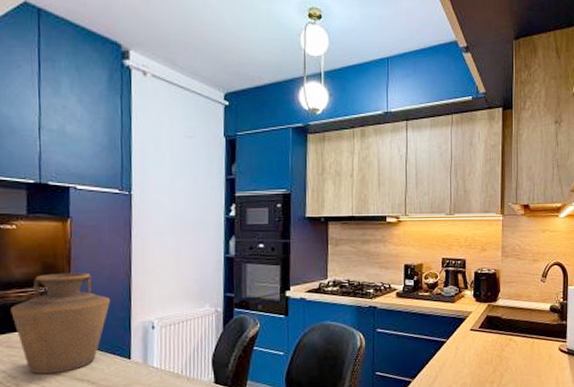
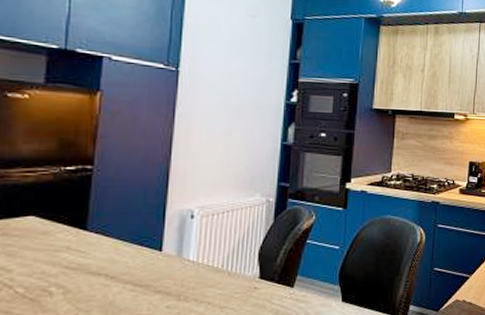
vase: present [11,272,111,375] -> none [12,152,144,268]

